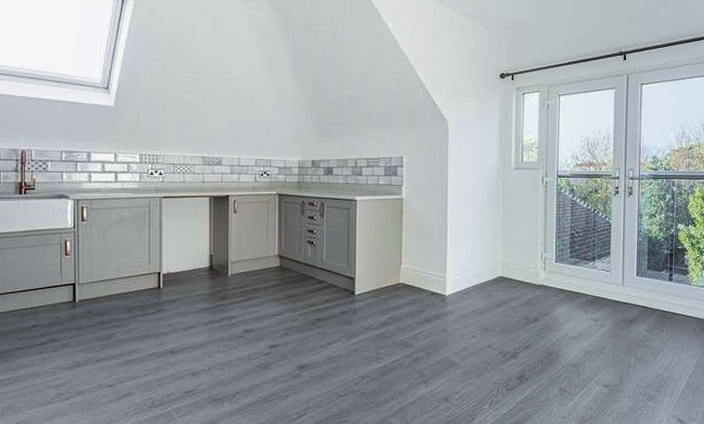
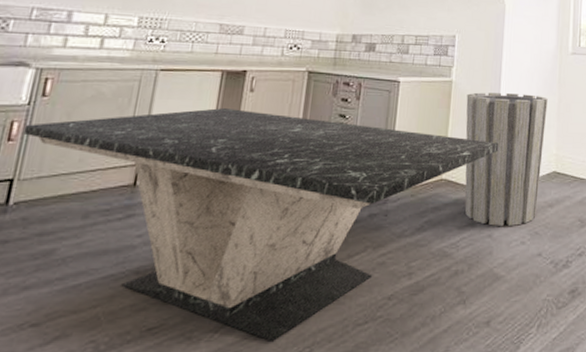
dining table: none [75,227,449,405] -> present [23,108,499,341]
trash can: none [417,208,493,322] -> present [464,92,548,226]

